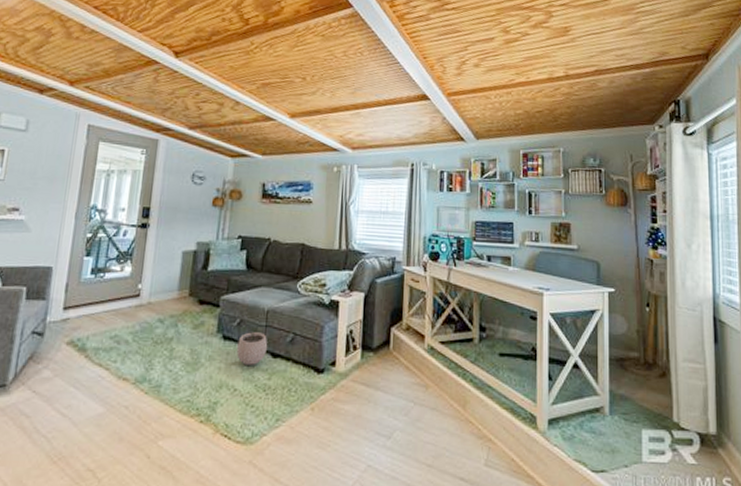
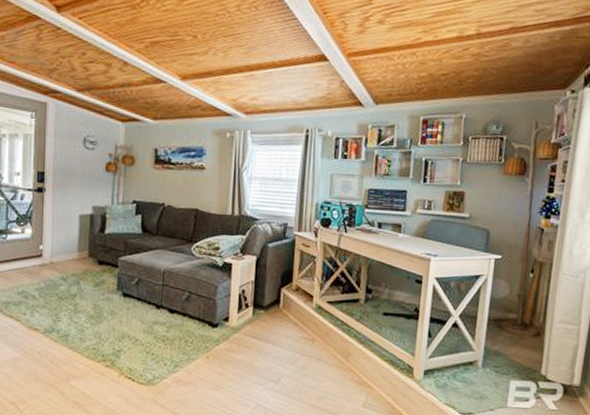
plant pot: present [237,326,268,365] -> none [136,285,165,319]

